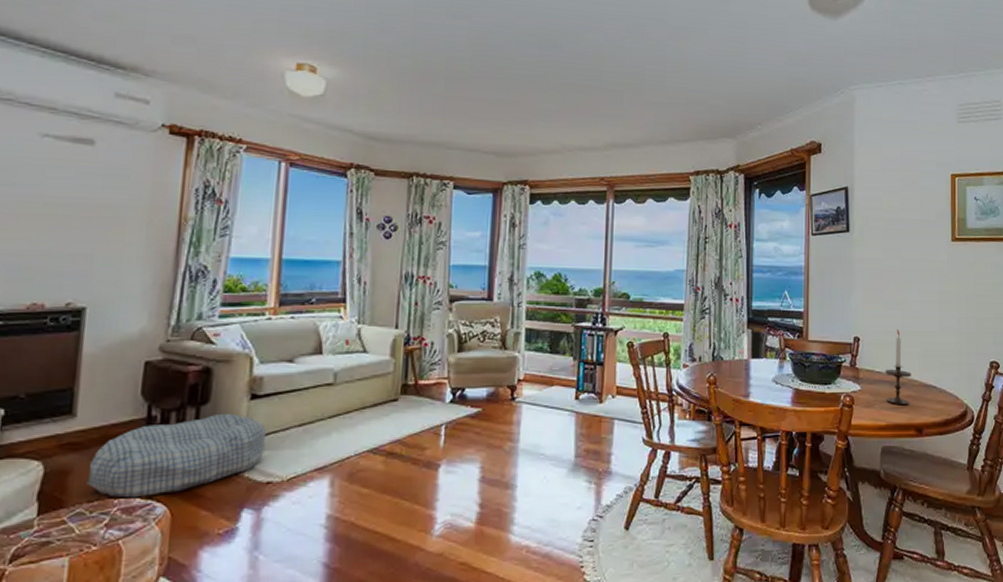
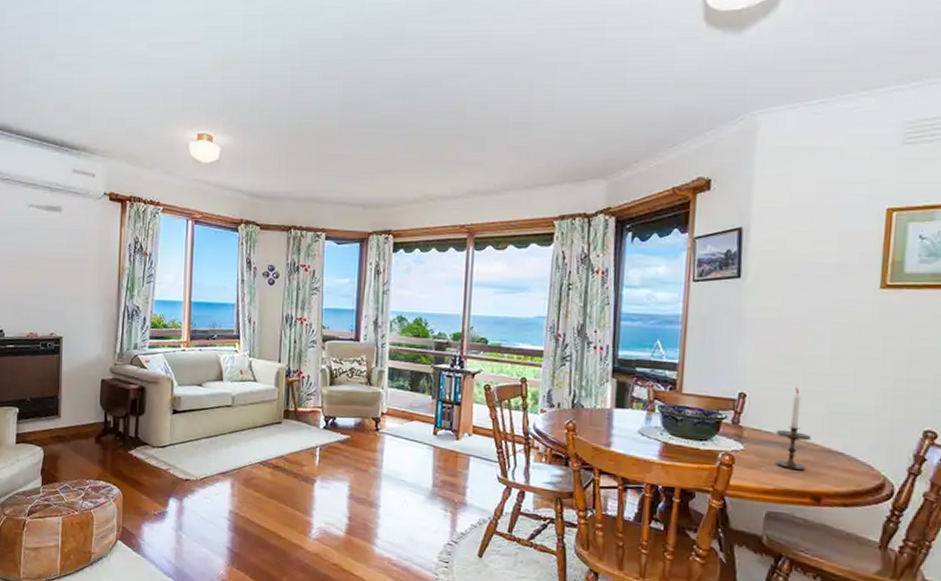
dog bed: present [87,413,266,499] -> none [70,423,185,481]

